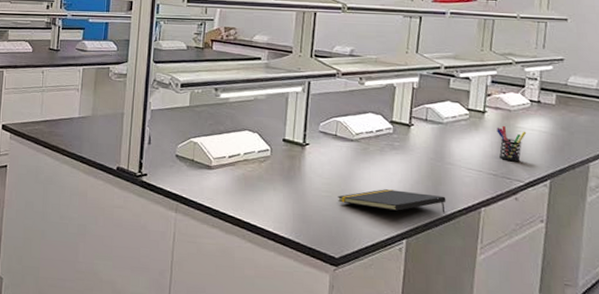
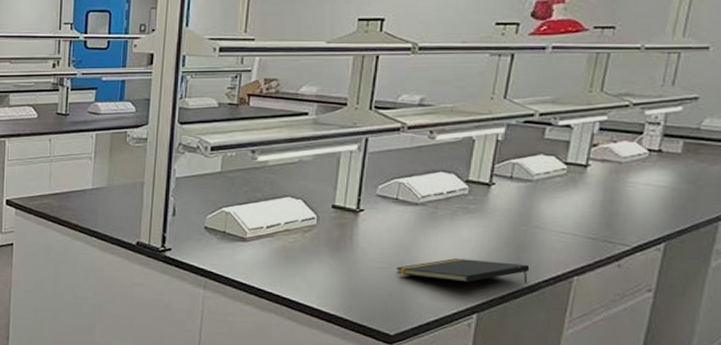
pen holder: present [496,125,527,162] -> none [601,180,640,223]

